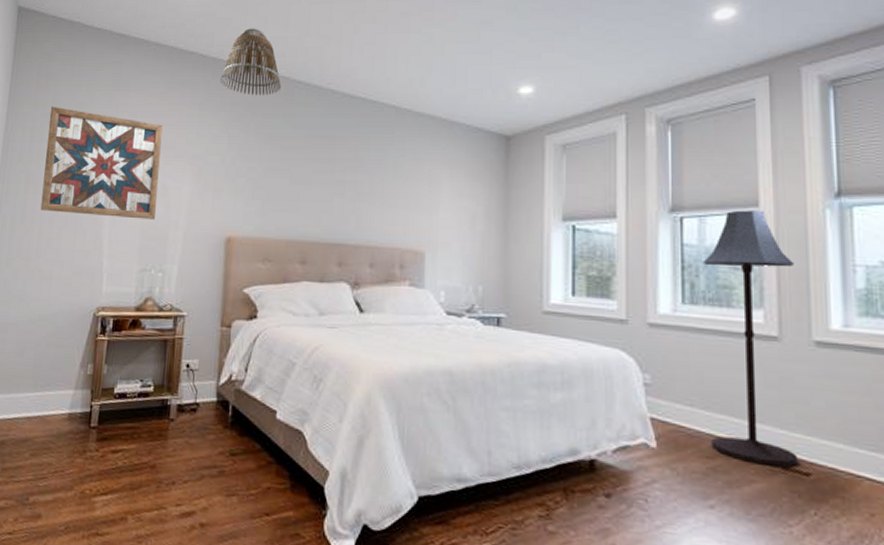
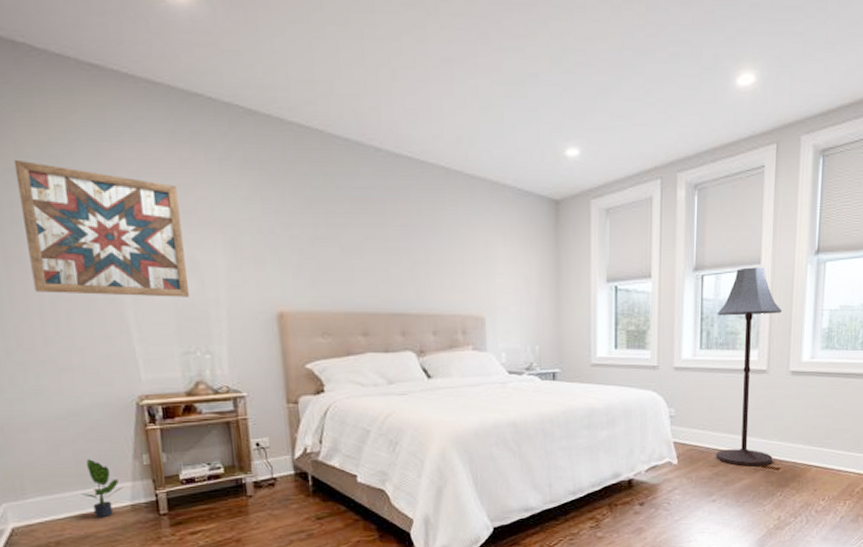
potted plant: none [31,363,66,423] -> present [80,459,124,519]
lamp shade: present [220,28,282,96] -> none [239,66,317,152]

